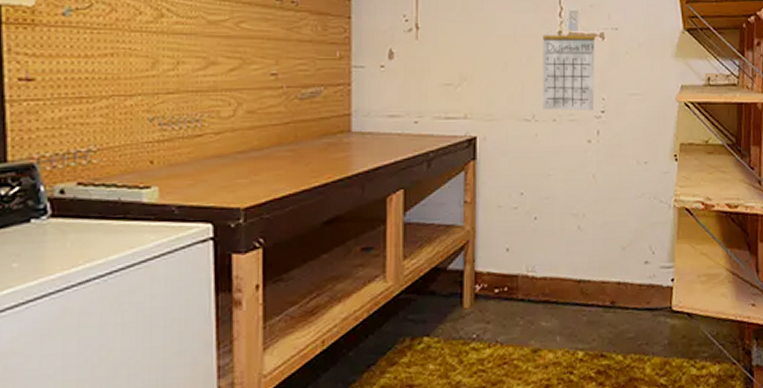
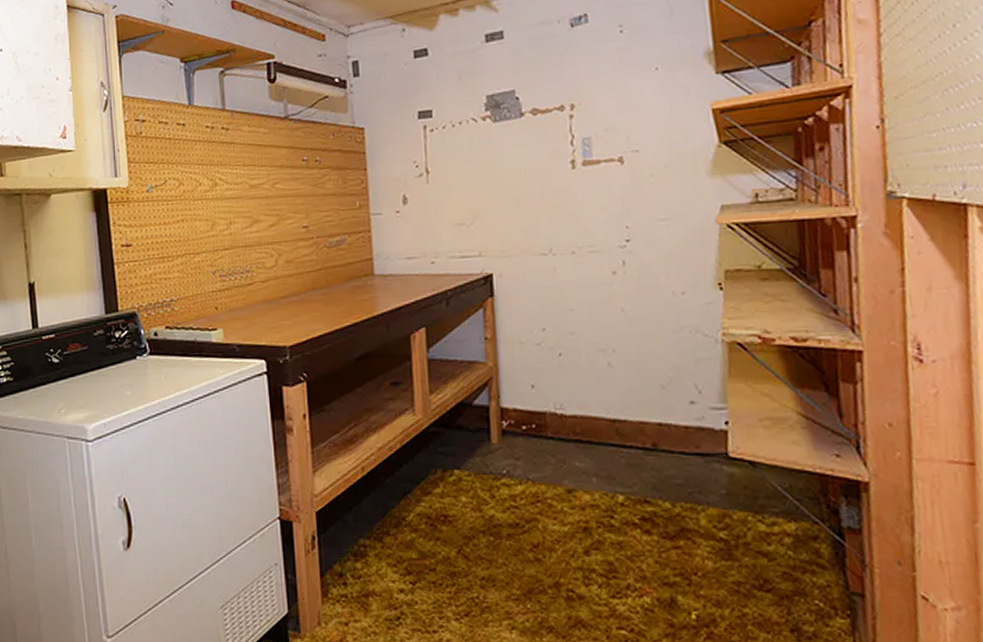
calendar: present [542,19,596,111] -> none [554,146,617,243]

